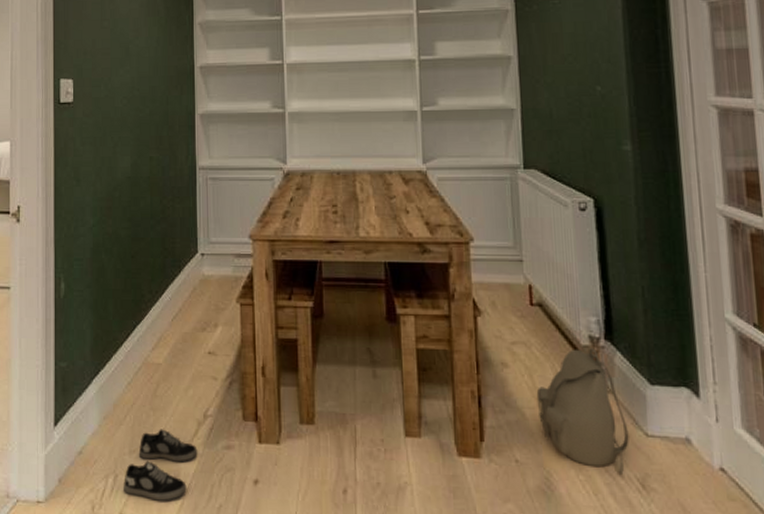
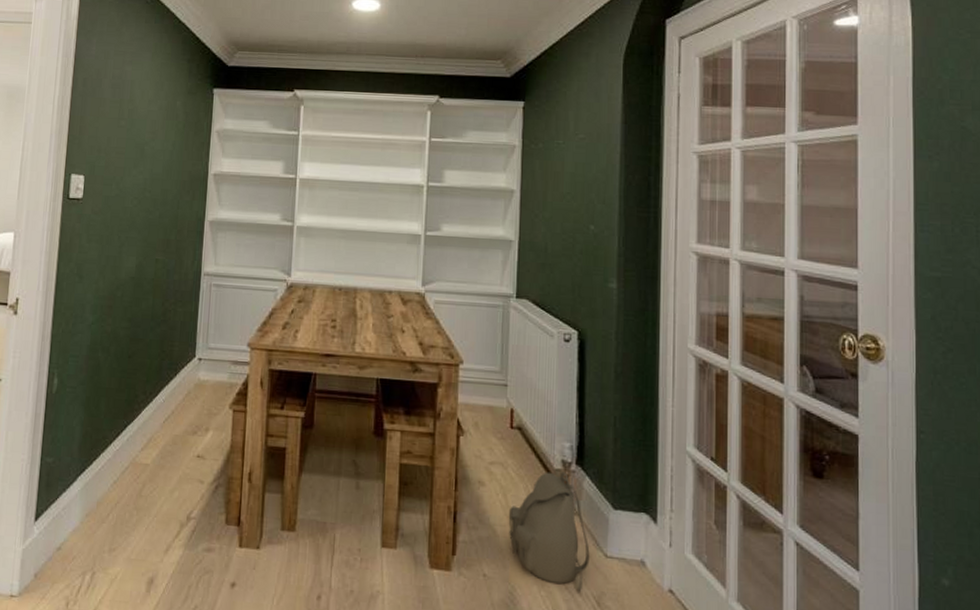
shoe: present [124,429,198,501] -> none [100,528,178,600]

